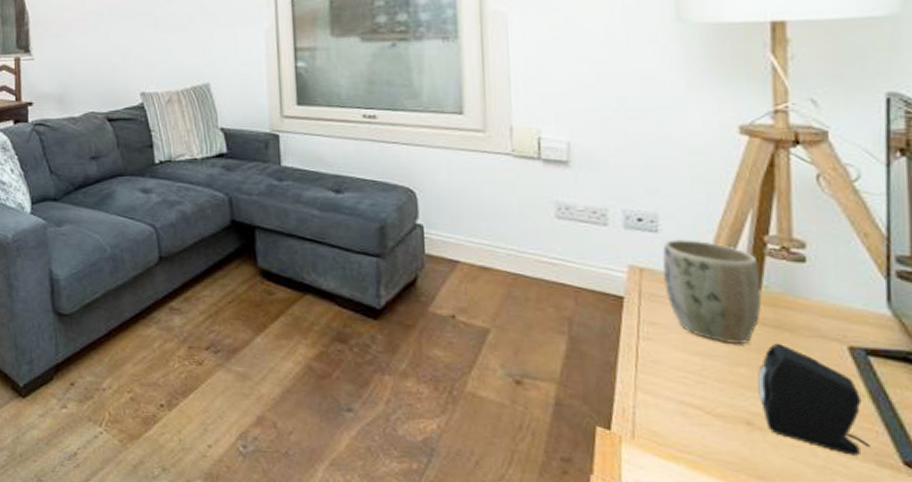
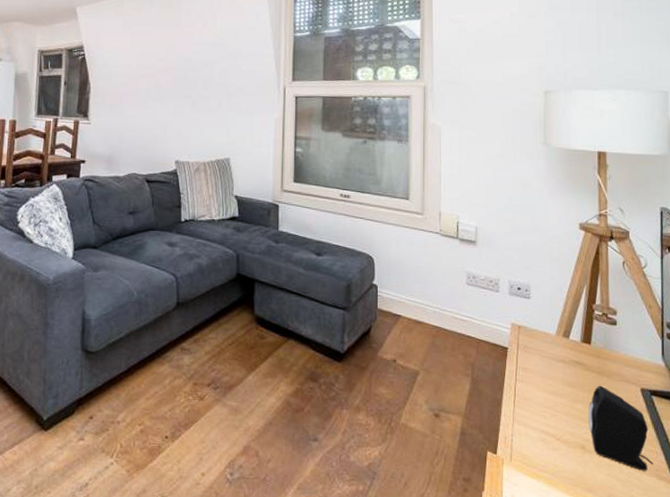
plant pot: present [662,239,762,344] -> none [533,305,591,385]

